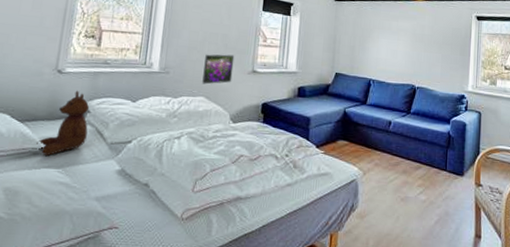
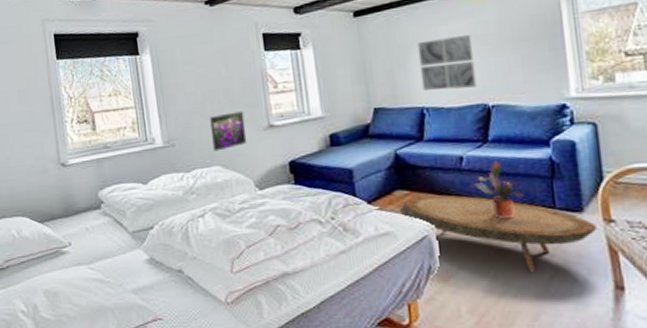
teddy bear: present [37,90,90,156] -> none [61,181,108,253]
coffee table: none [338,147,471,218] -> present [399,195,598,272]
wall art: none [373,30,412,72] -> present [417,35,477,91]
potted plant: none [395,129,427,174] -> present [473,161,523,219]

